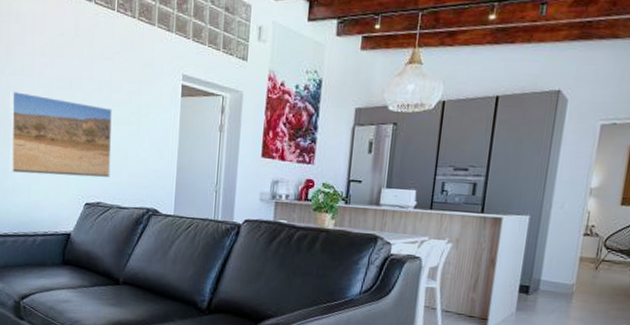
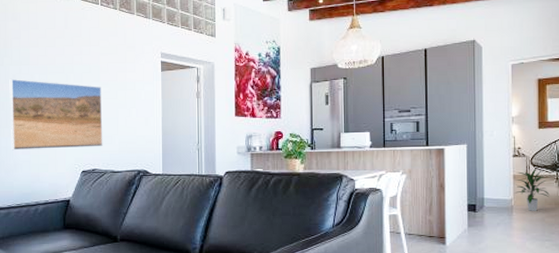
indoor plant: none [578,252,620,301] -> present [515,169,550,211]

